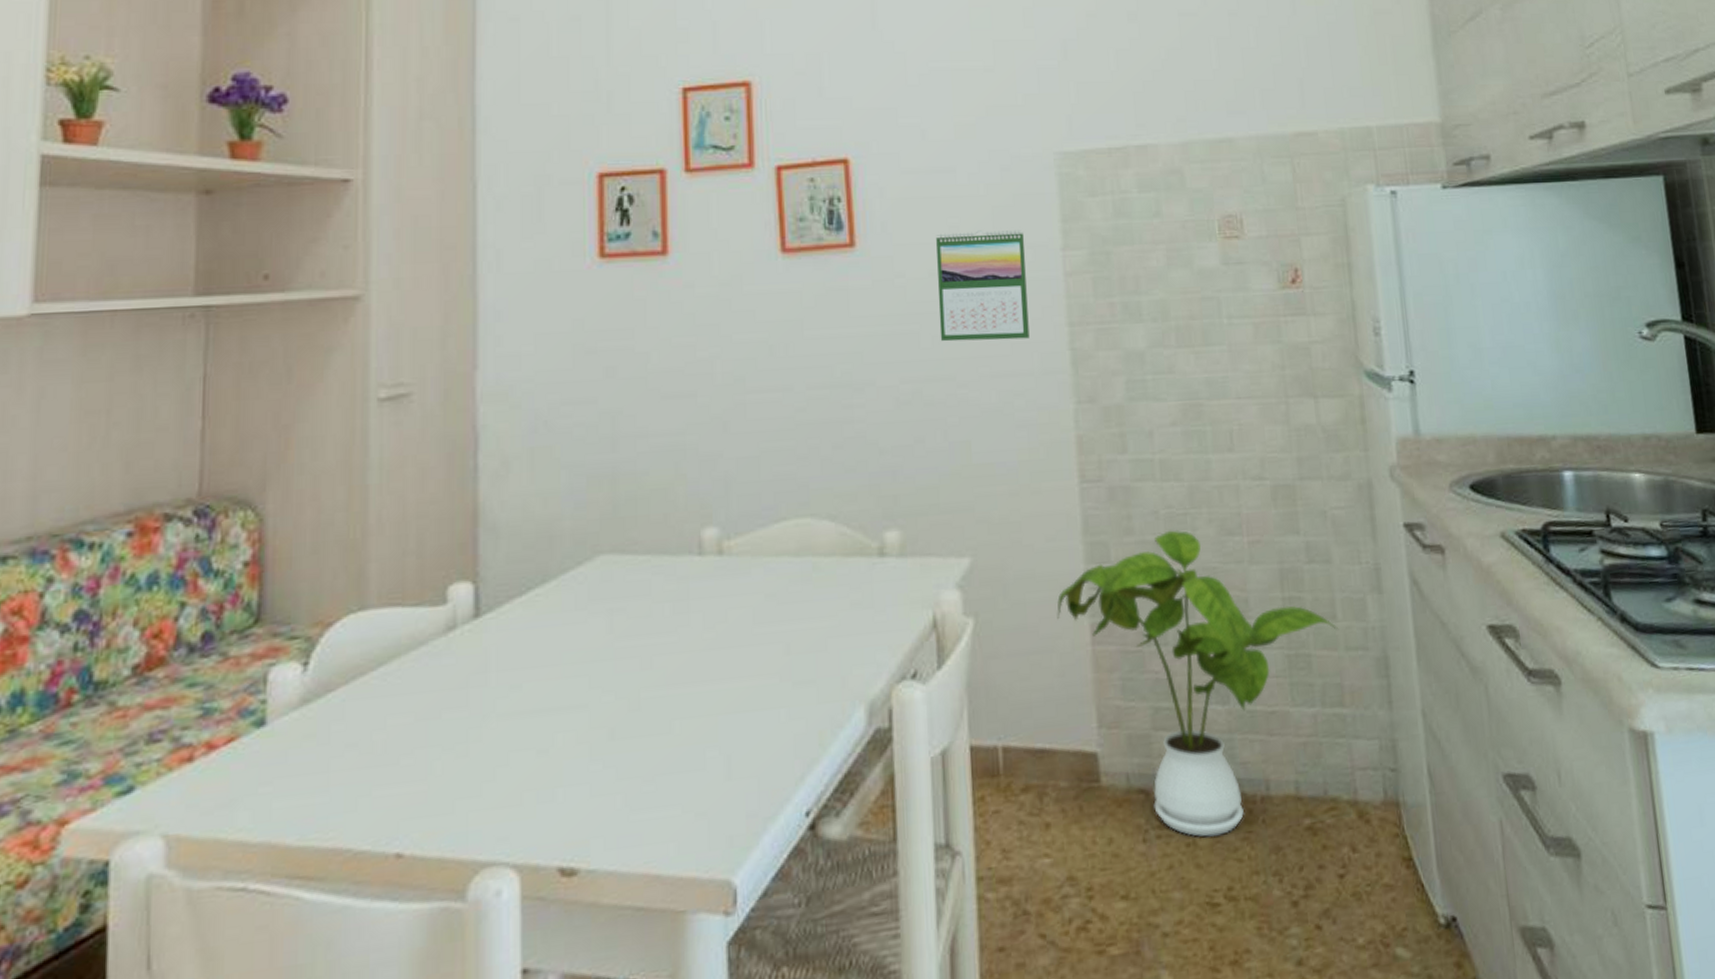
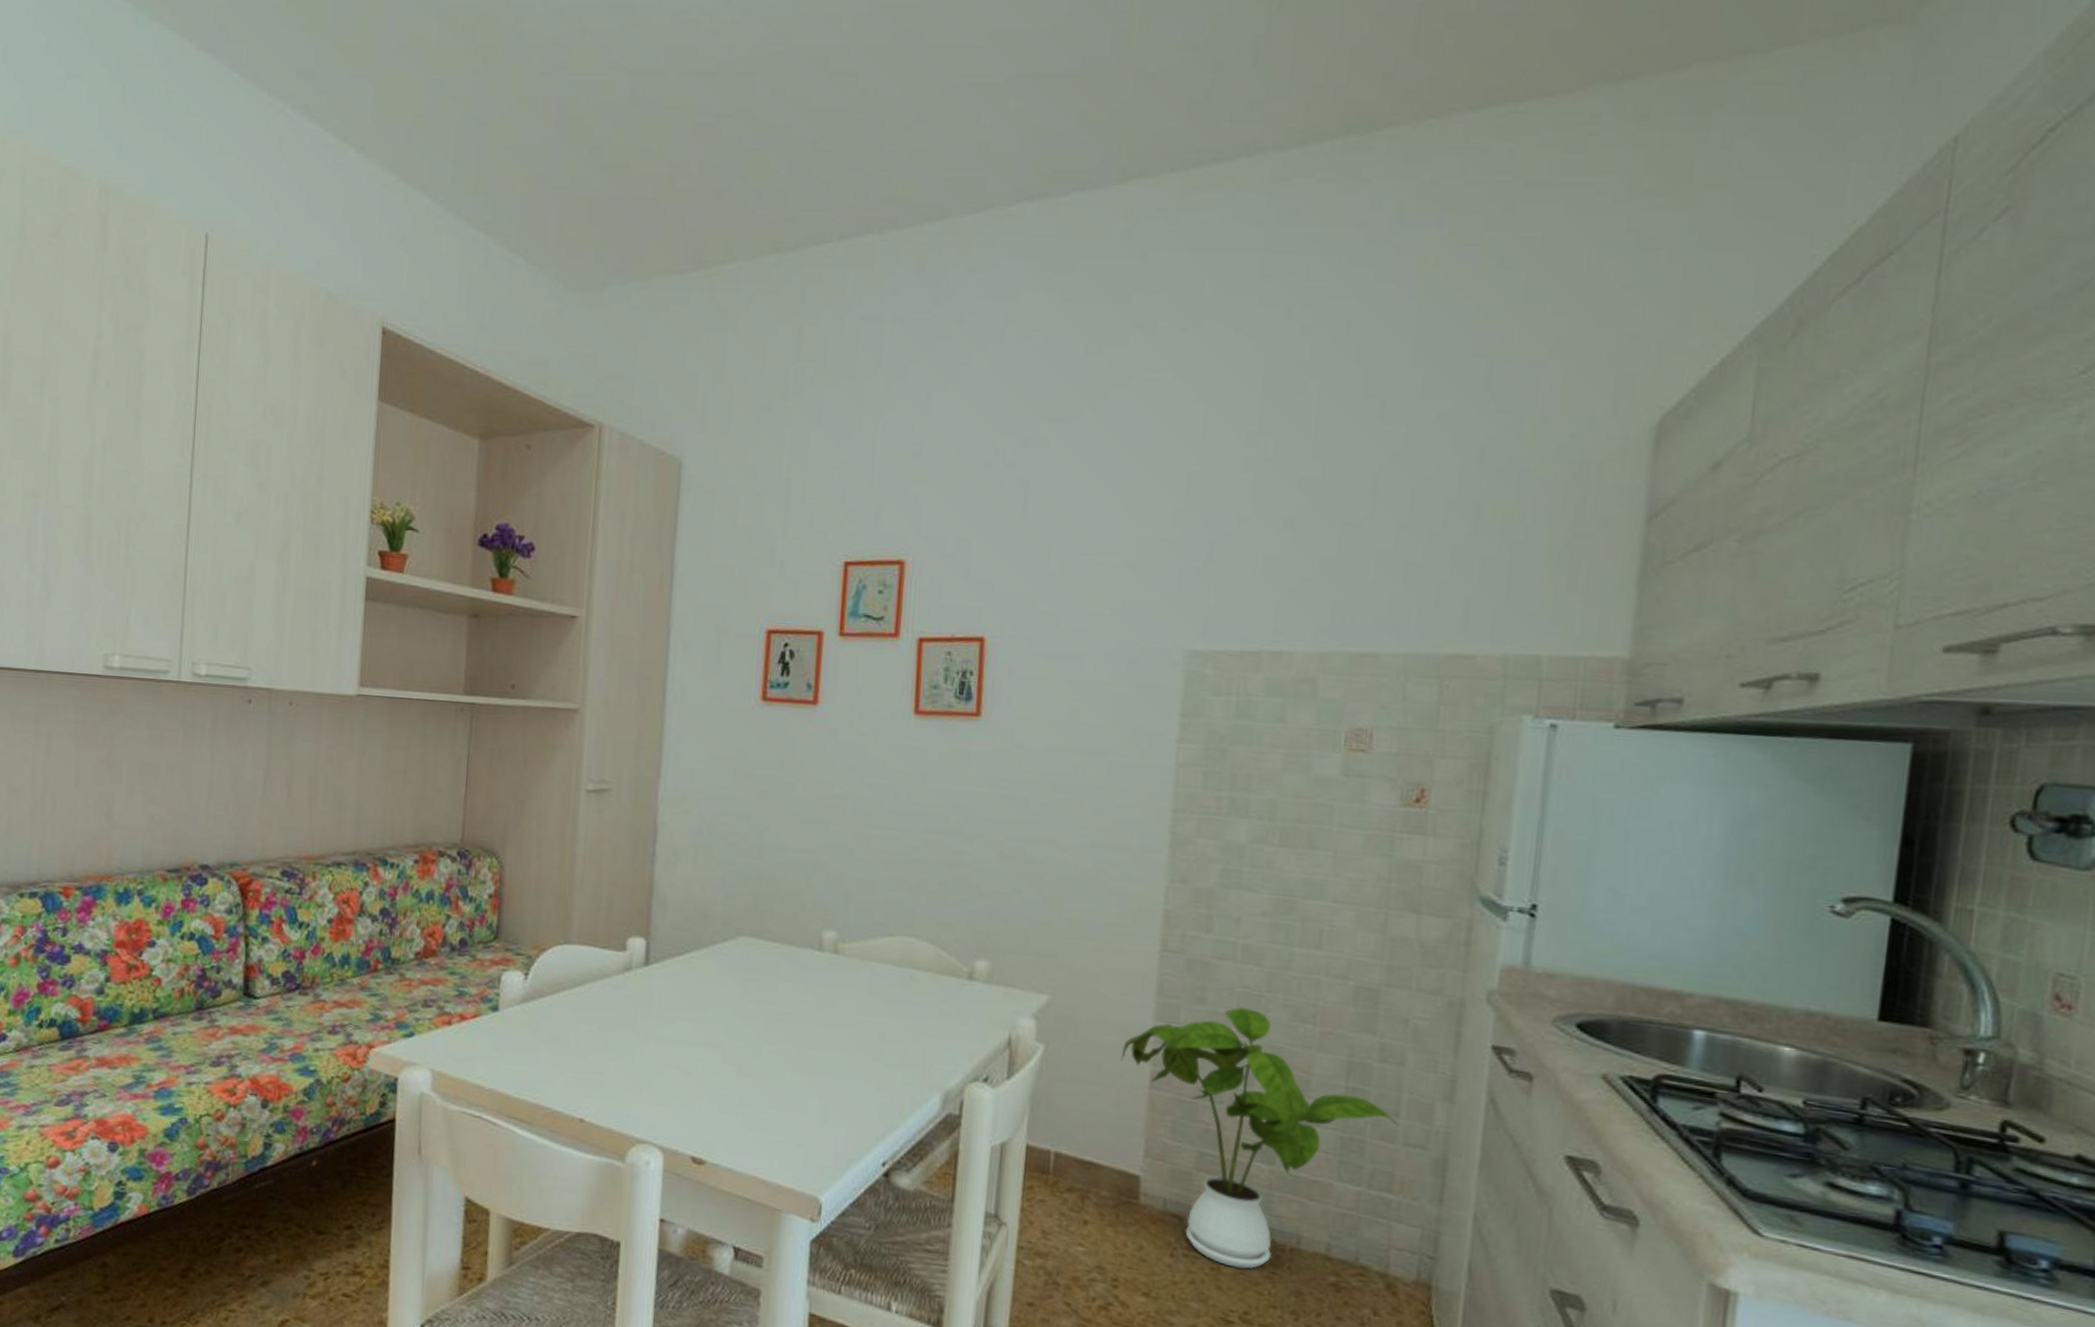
calendar: present [936,230,1030,342] -> none [1047,714,1142,818]

